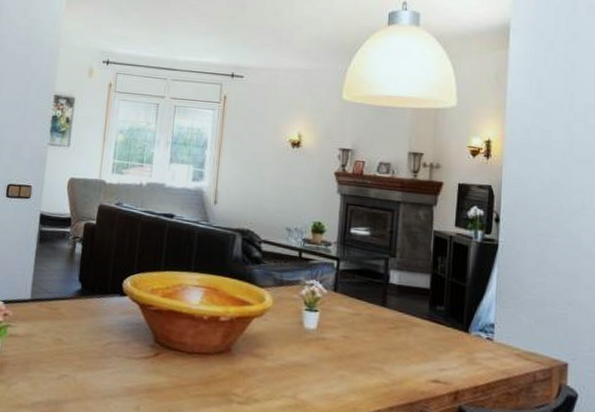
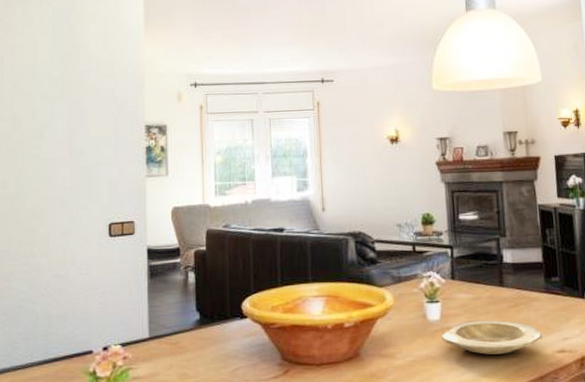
plate: none [316,335,419,374] -> present [442,320,543,355]

